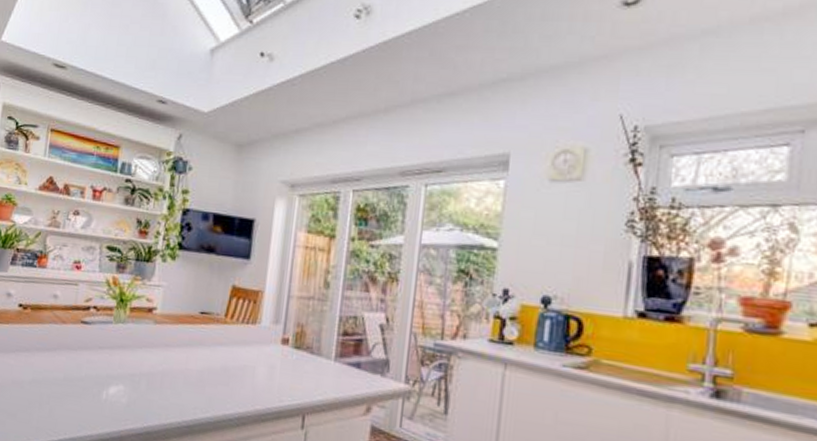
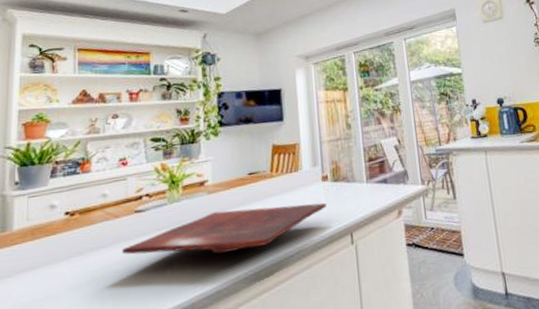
cutting board: none [64,345,281,399] -> present [122,202,326,255]

